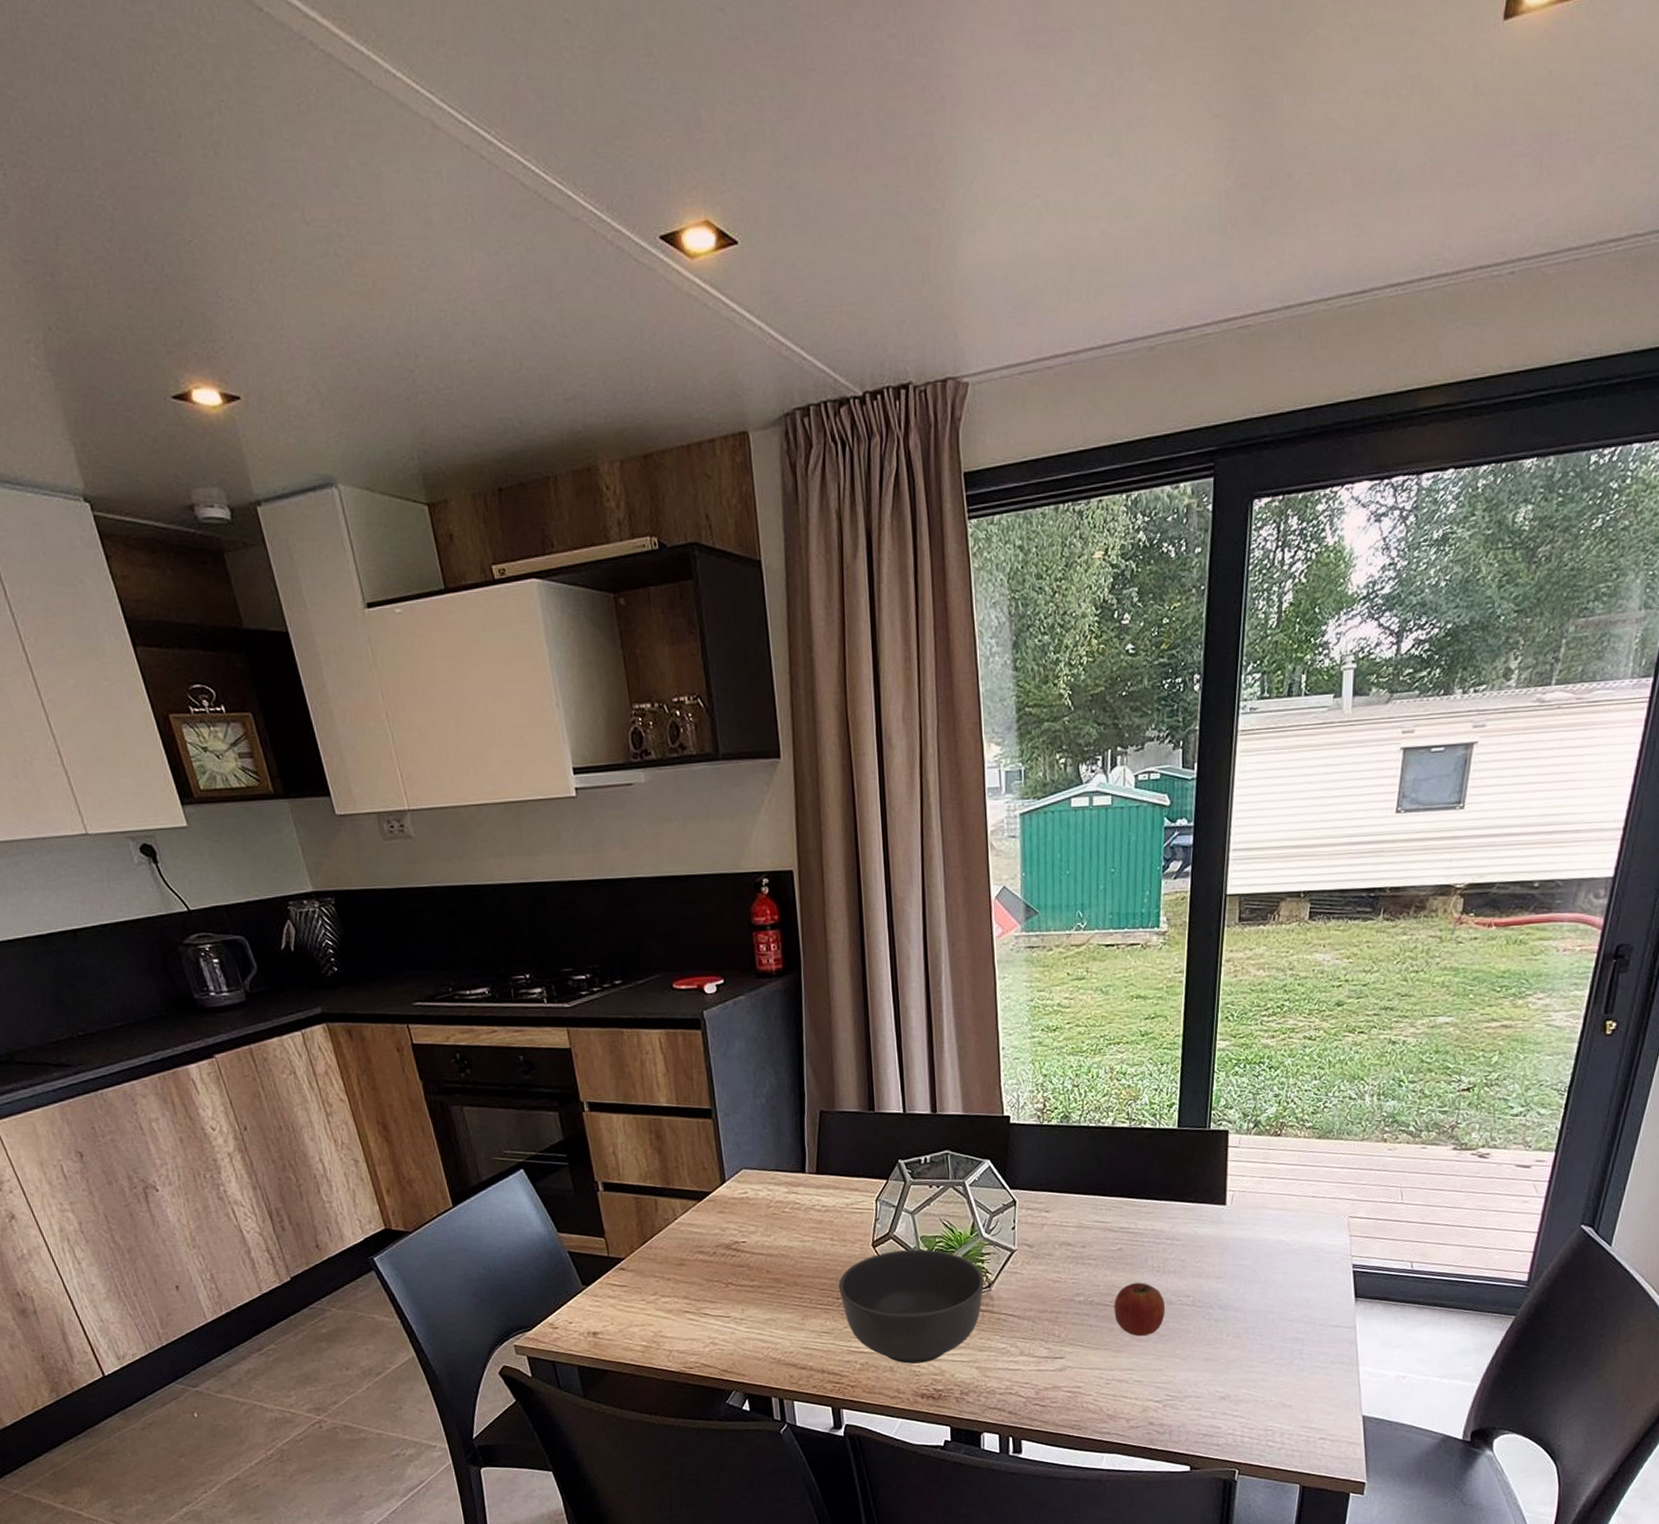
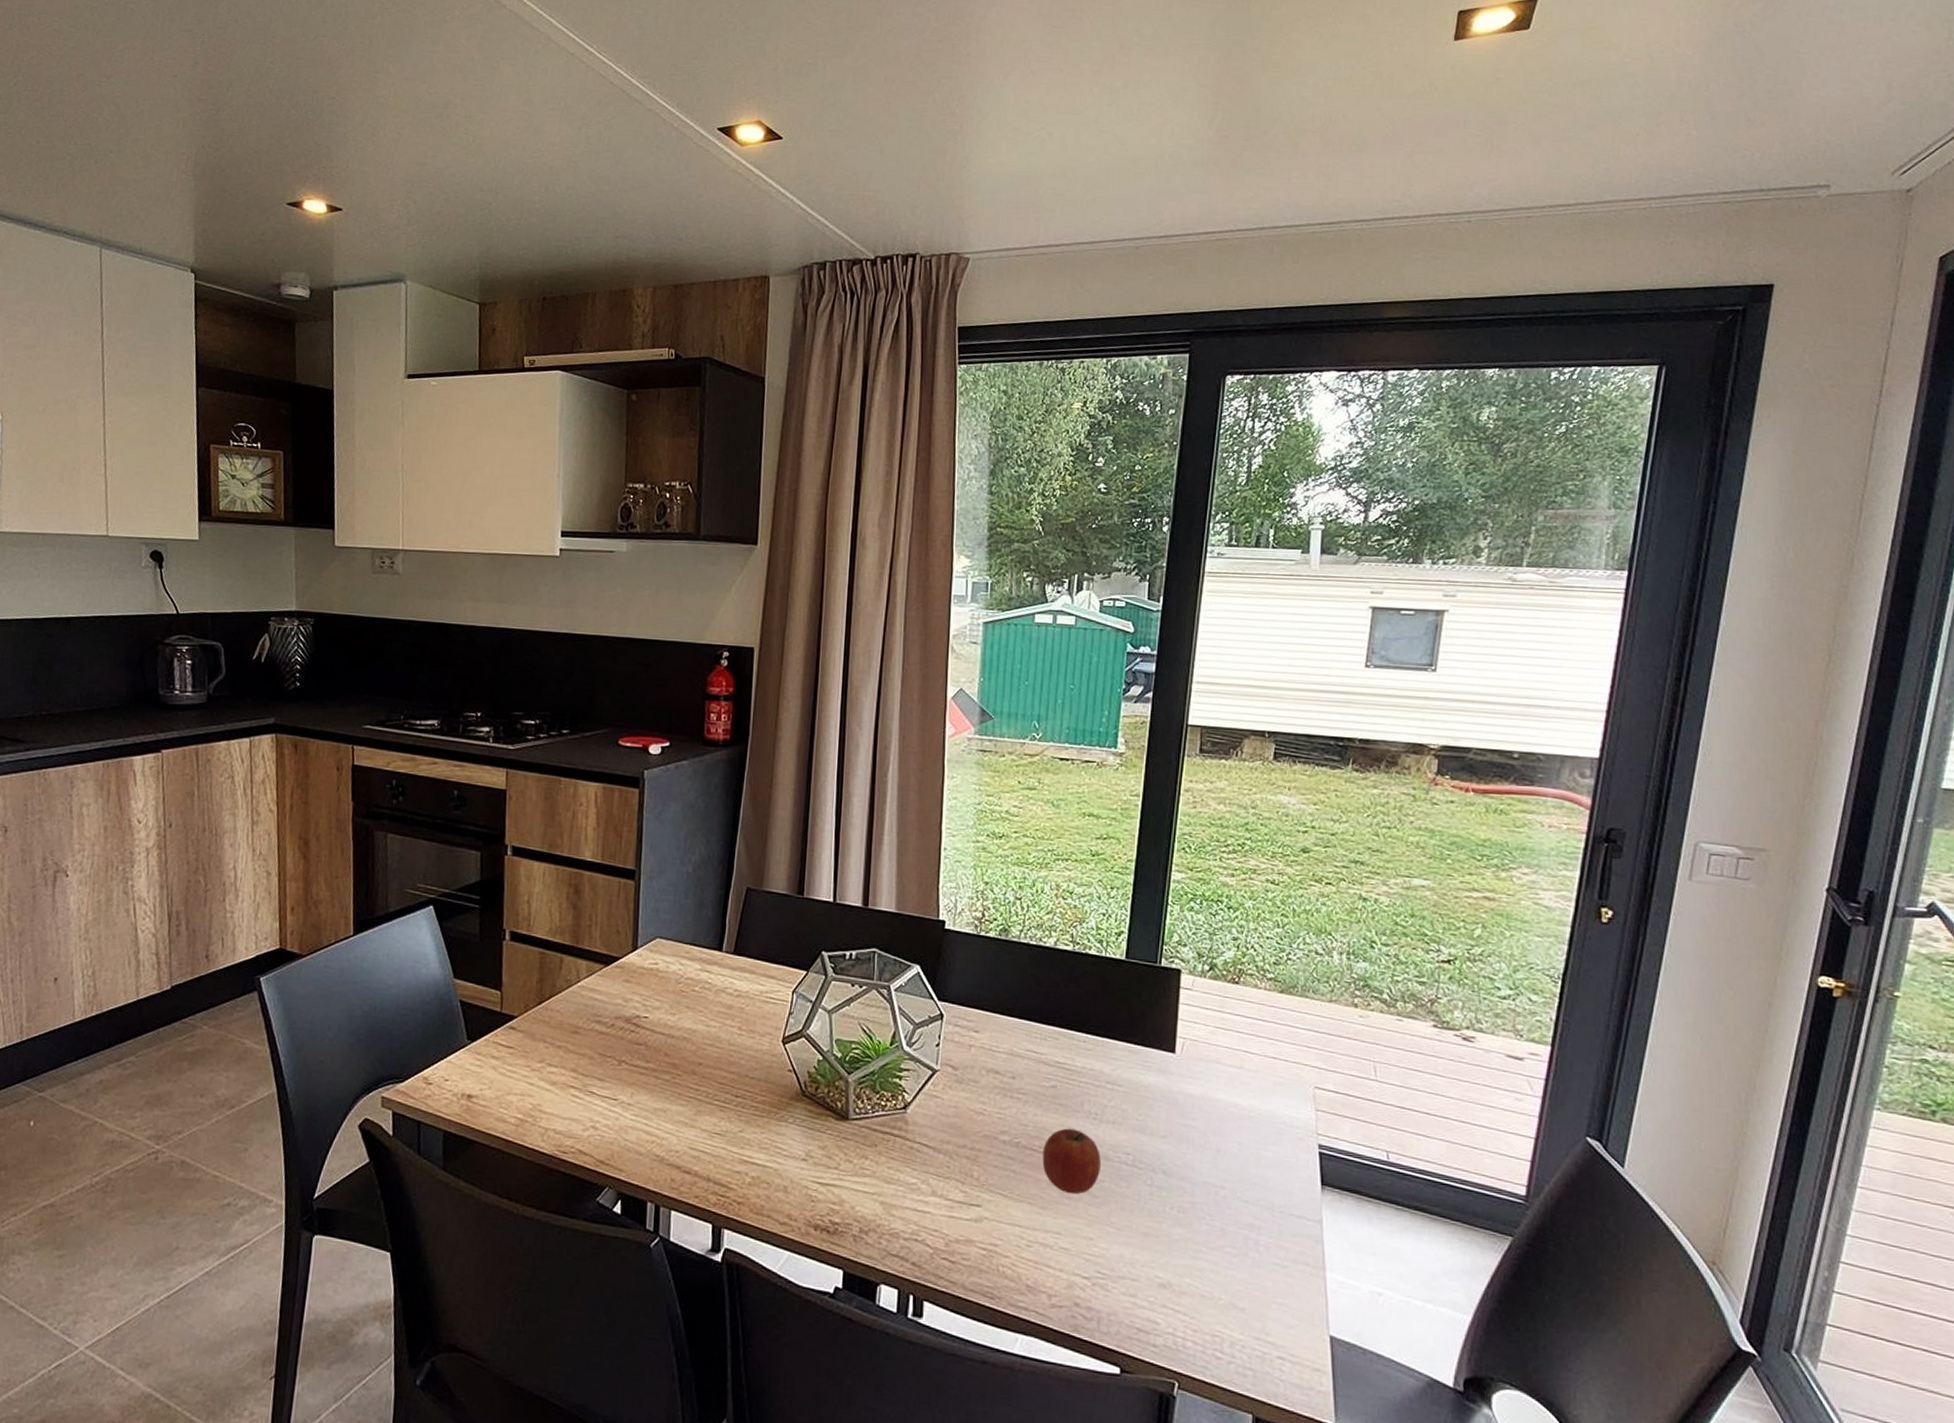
bowl: present [838,1249,984,1364] -> none [739,1051,900,1187]

